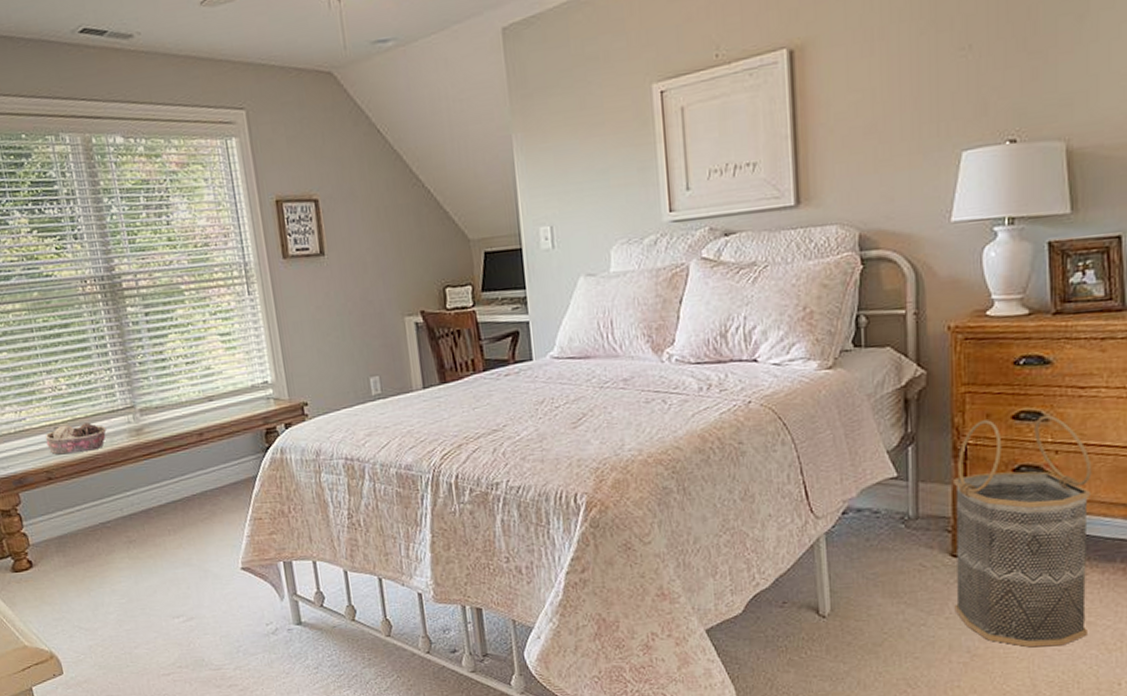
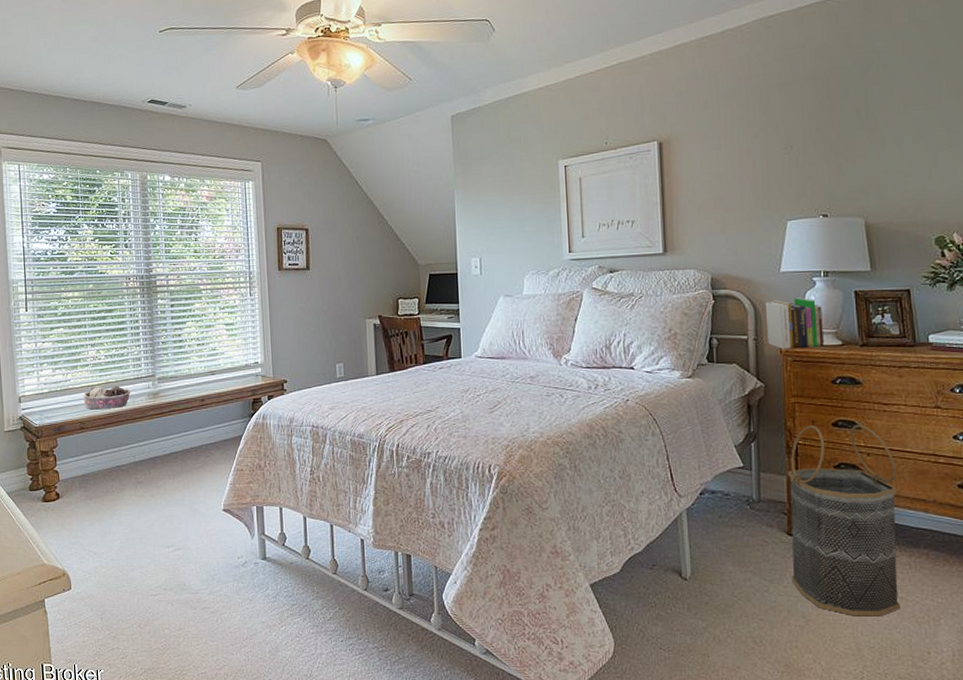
books: none [929,254,1005,325] -> present [765,297,824,349]

